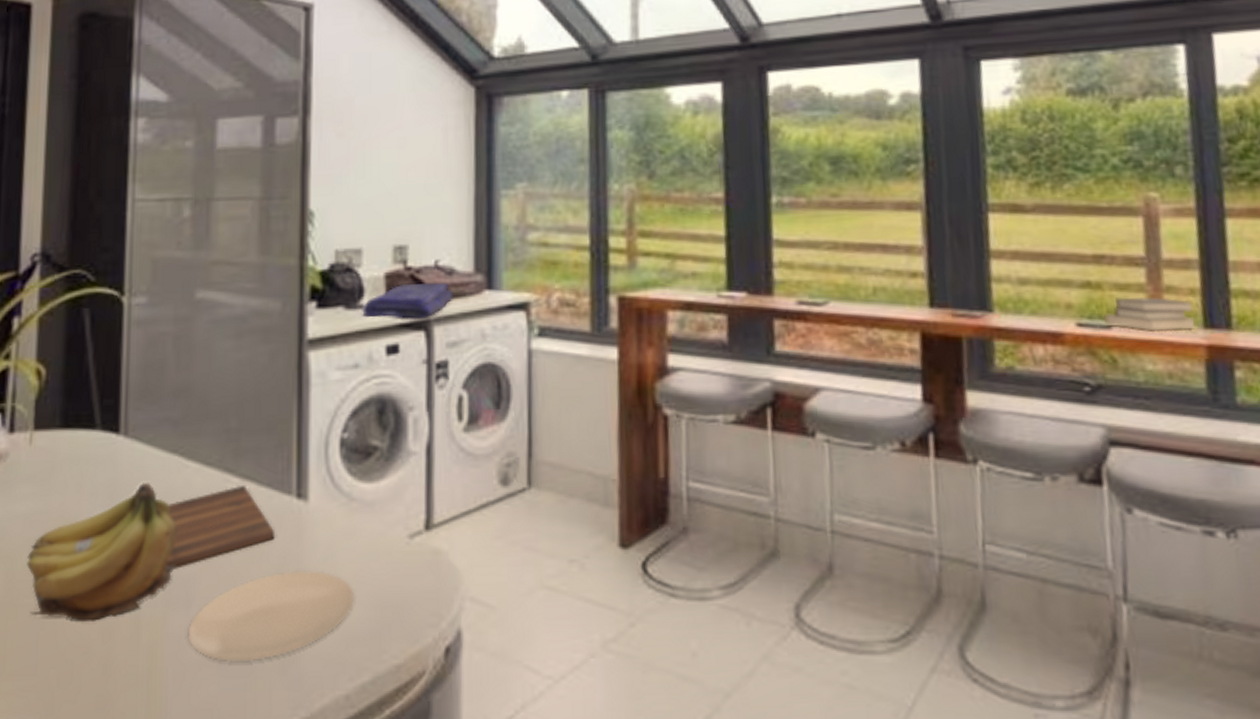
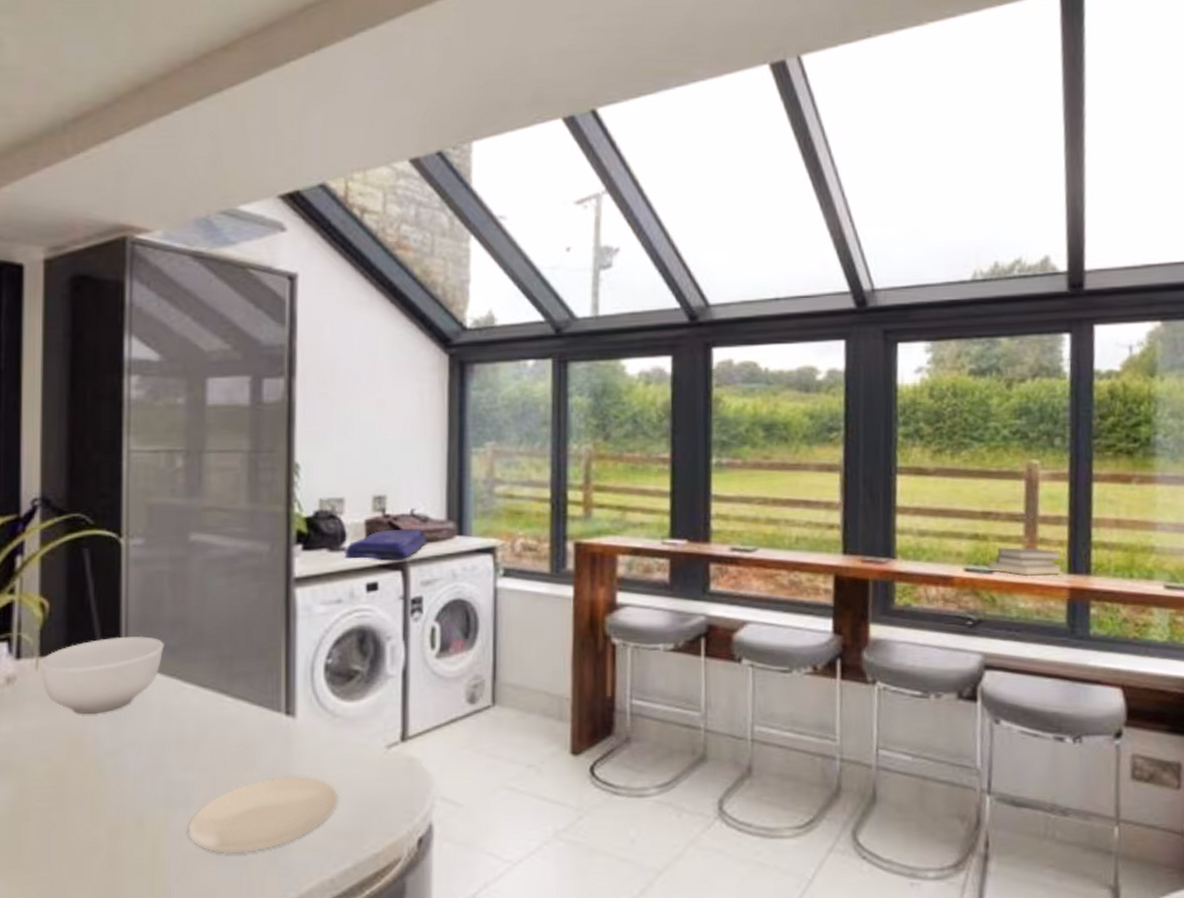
fruit: present [27,481,179,622] -> none [37,701,178,822]
bowl: none [34,406,166,497] -> present [40,635,164,715]
cutting board: present [165,484,274,569] -> none [166,703,265,776]

